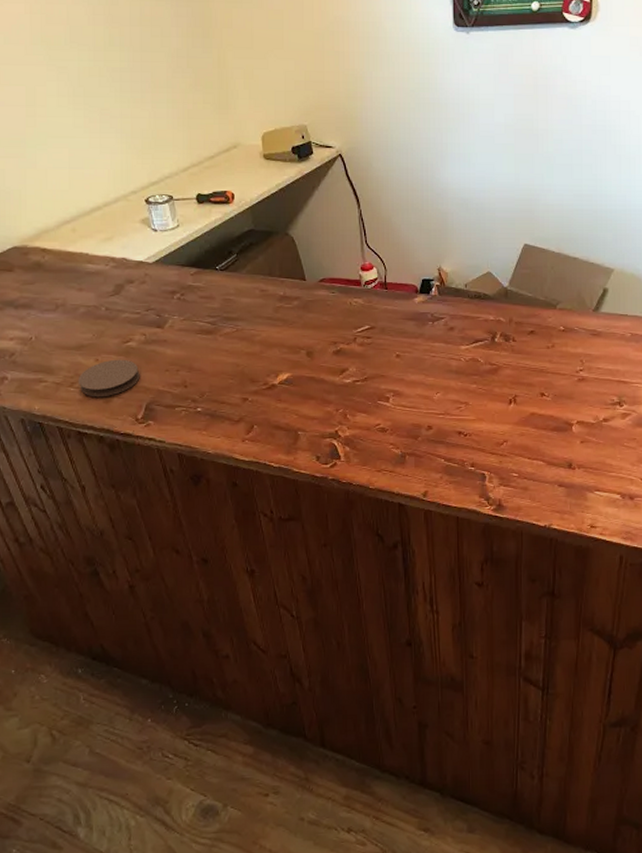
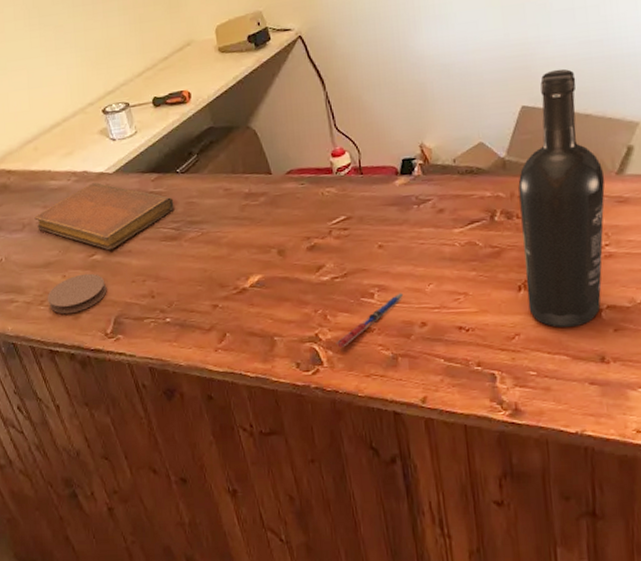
notebook: none [69,271,212,338] -> present [34,182,174,250]
pen: none [353,398,415,444] -> present [336,293,404,348]
wine bottle: none [516,215,584,438] -> present [518,68,605,328]

